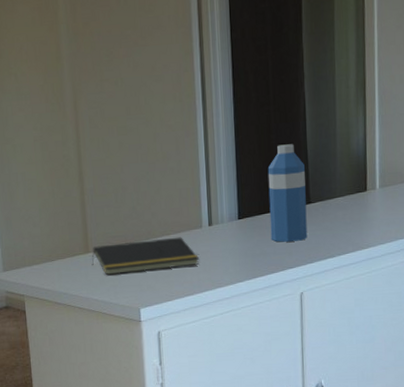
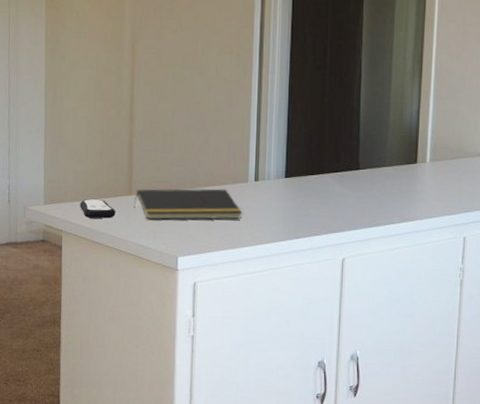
remote control: none [38,260,75,280] -> present [80,199,116,219]
water bottle: present [267,144,308,242] -> none [316,108,356,206]

